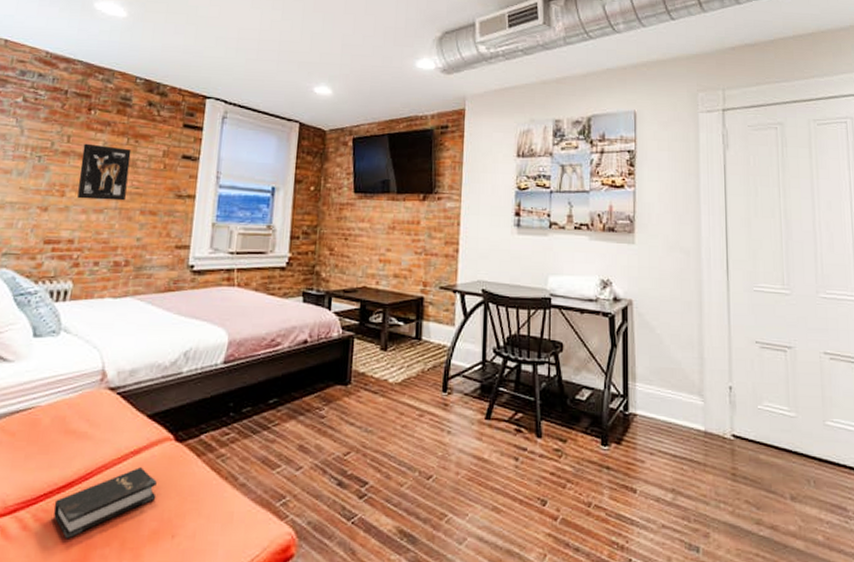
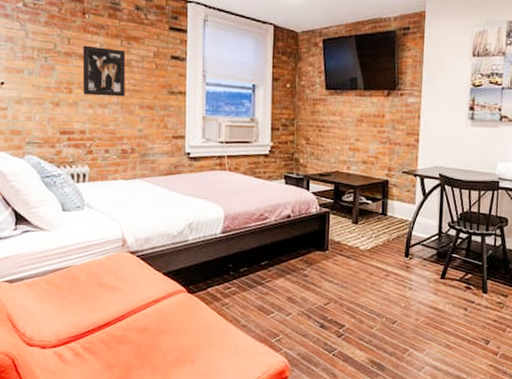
hardback book: present [53,467,157,539] -> none [97,312,177,363]

